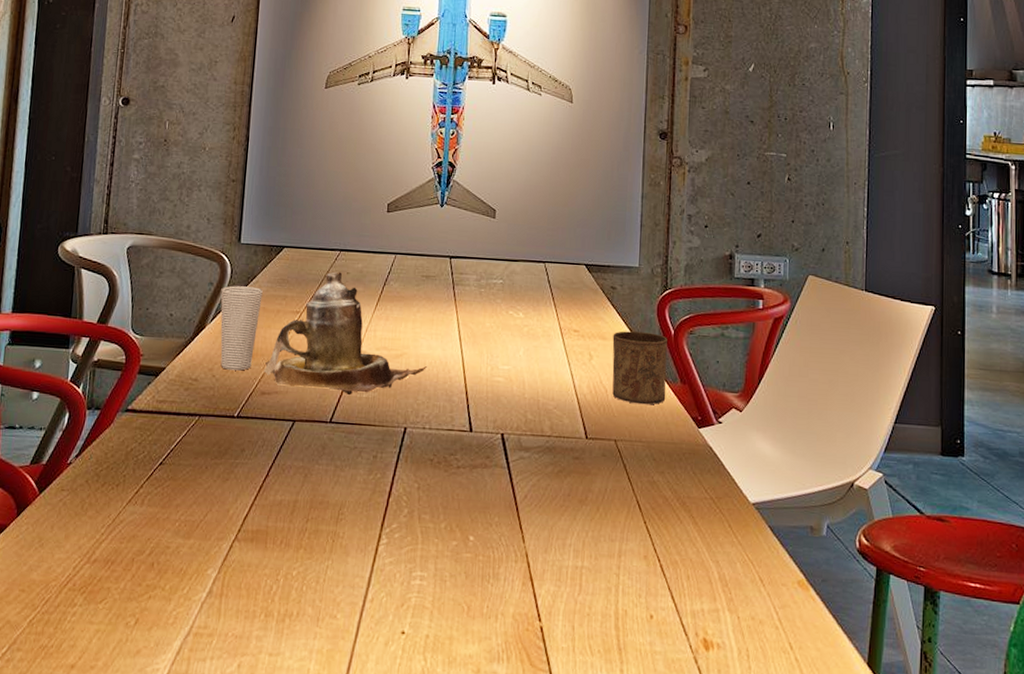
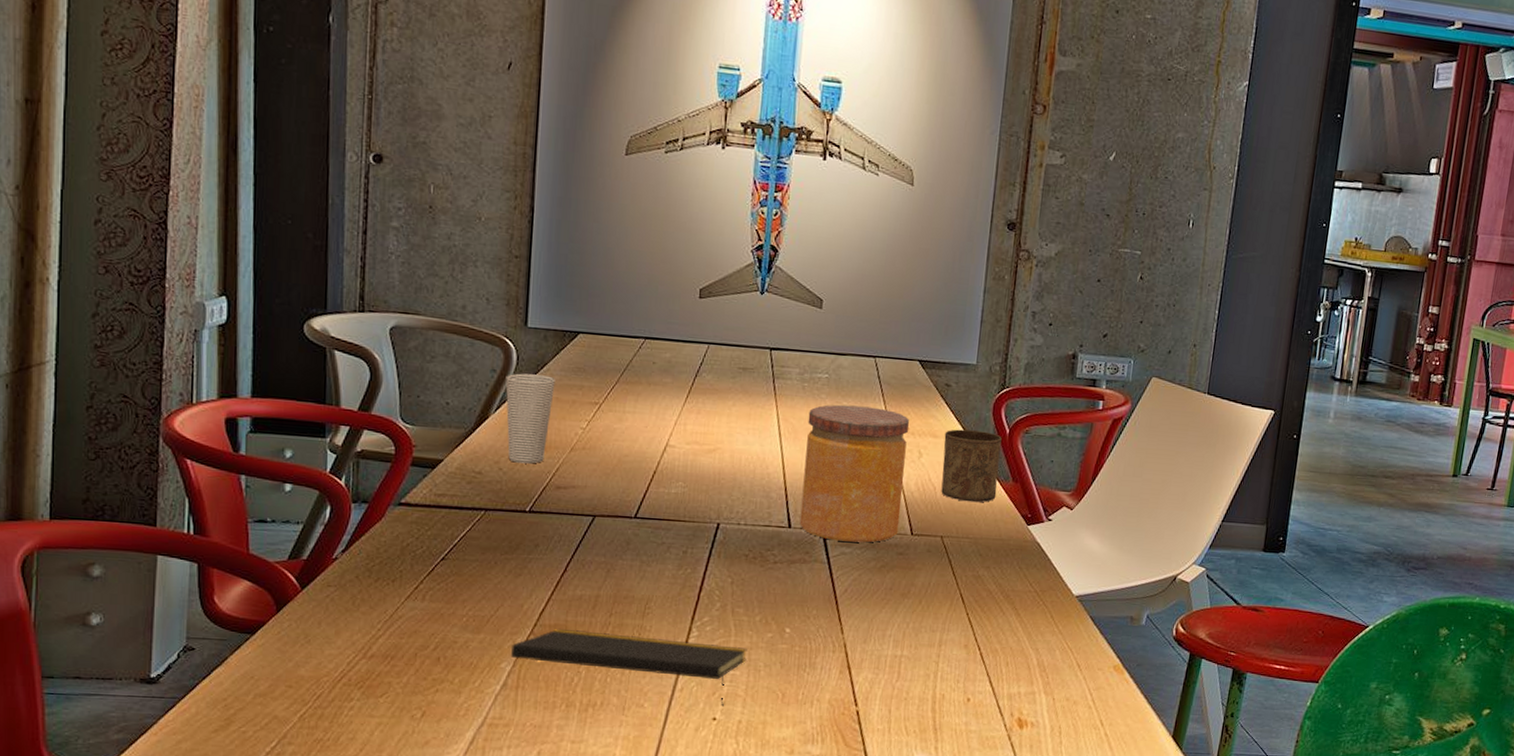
notepad: none [216,534,434,620] -> present [510,628,748,707]
teapot: present [263,271,428,395] -> none [558,361,744,490]
jar: none [480,309,579,447] -> present [799,404,909,543]

